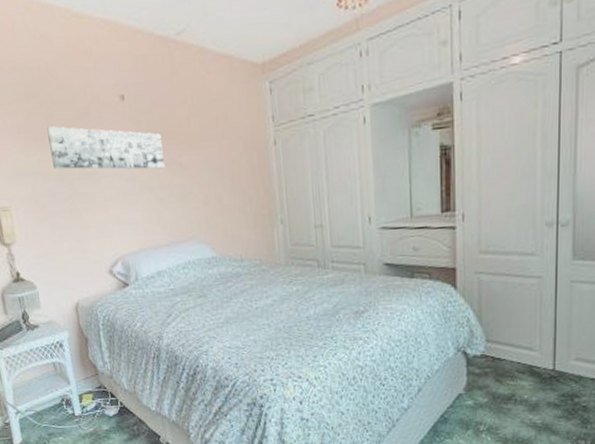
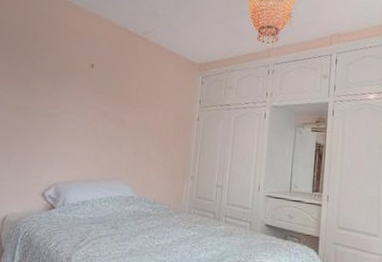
wall art: present [47,126,165,170] -> none [23,75,114,122]

